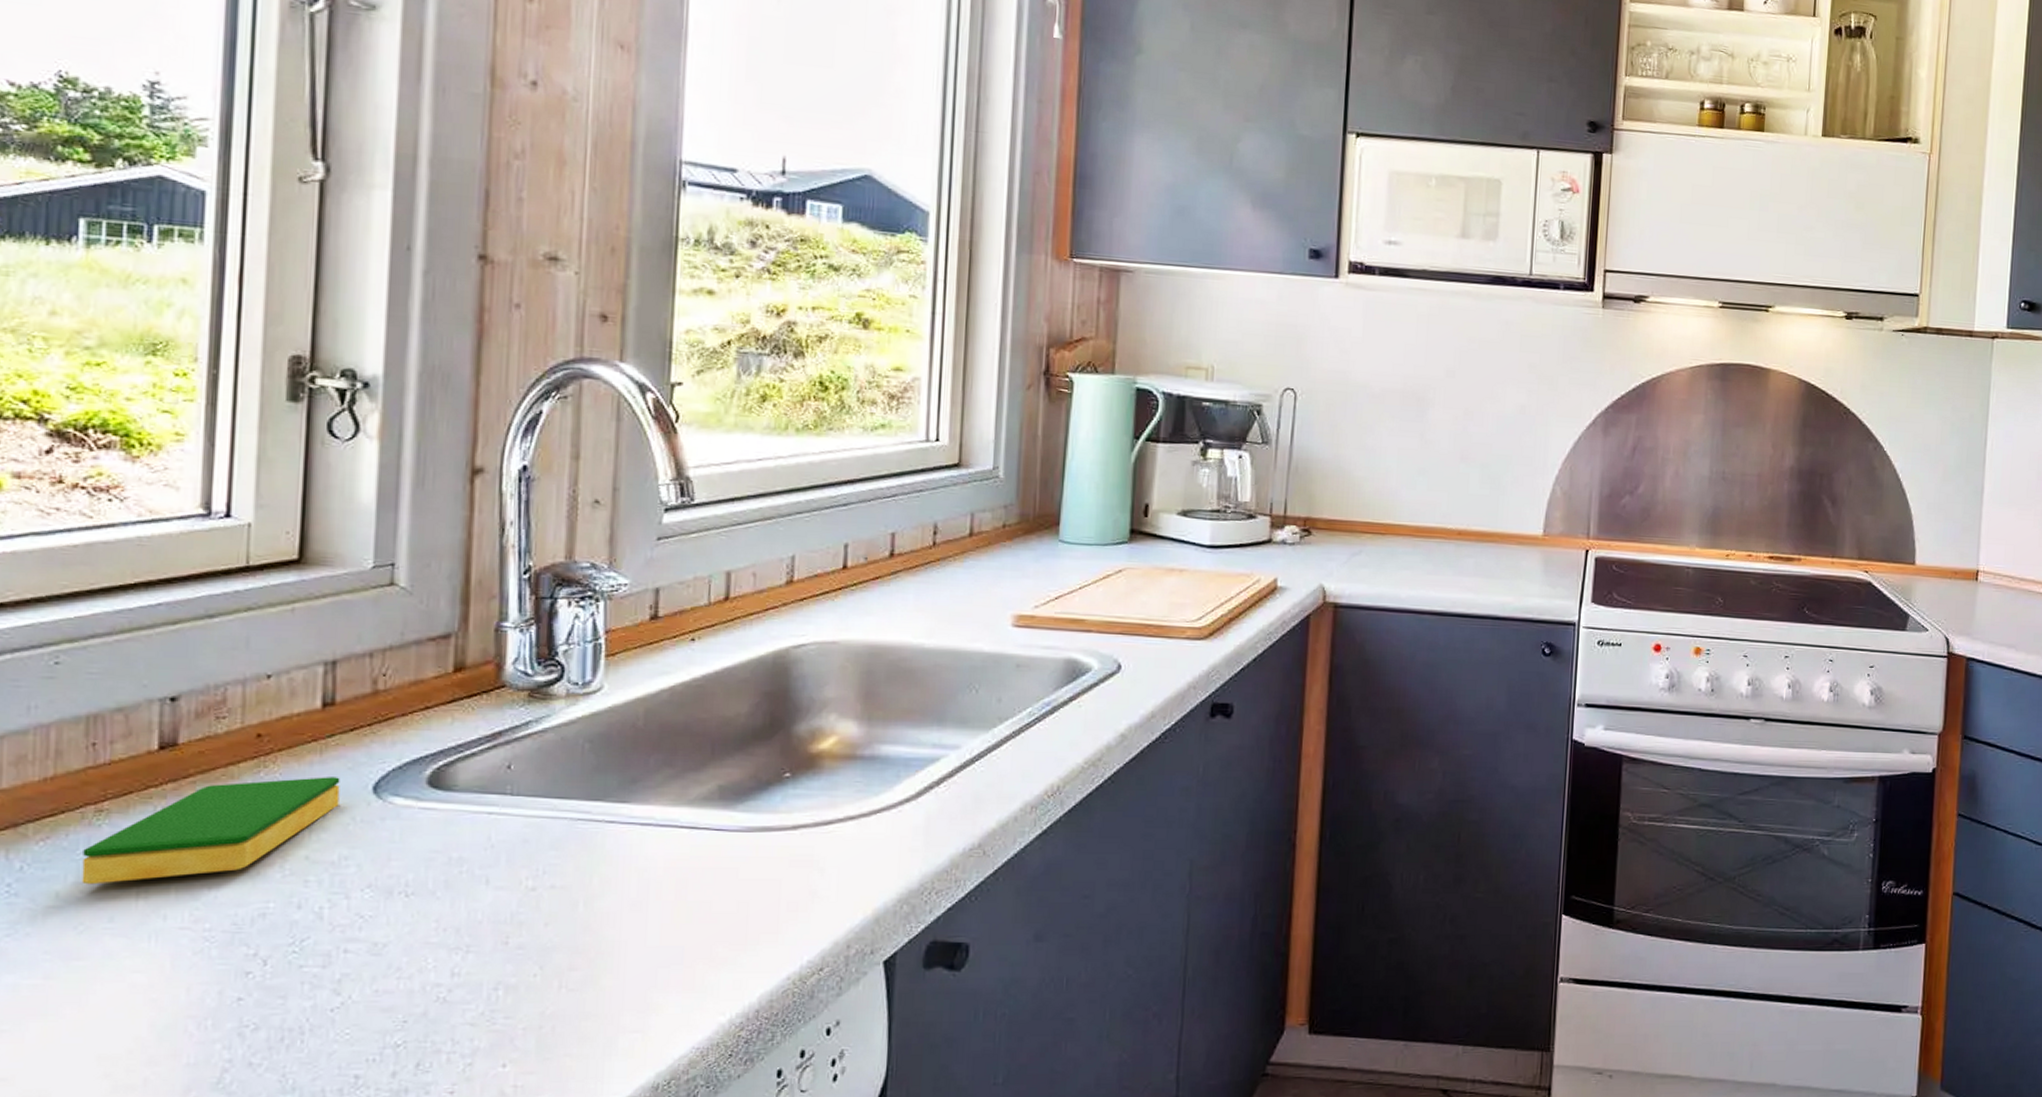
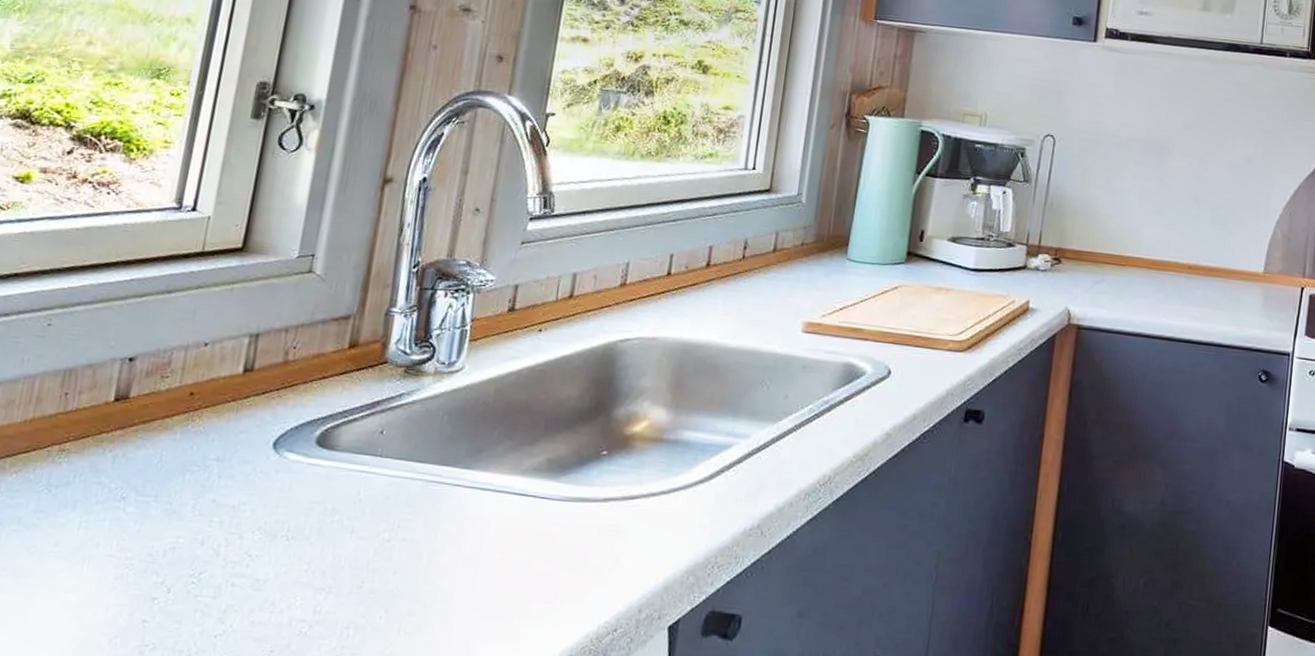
dish sponge: present [81,777,340,885] -> none [39,432,249,514]

